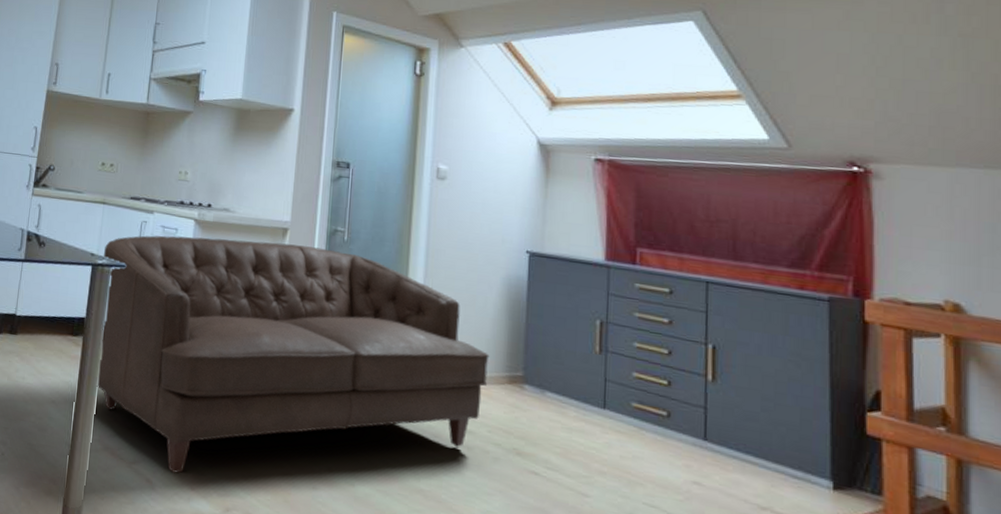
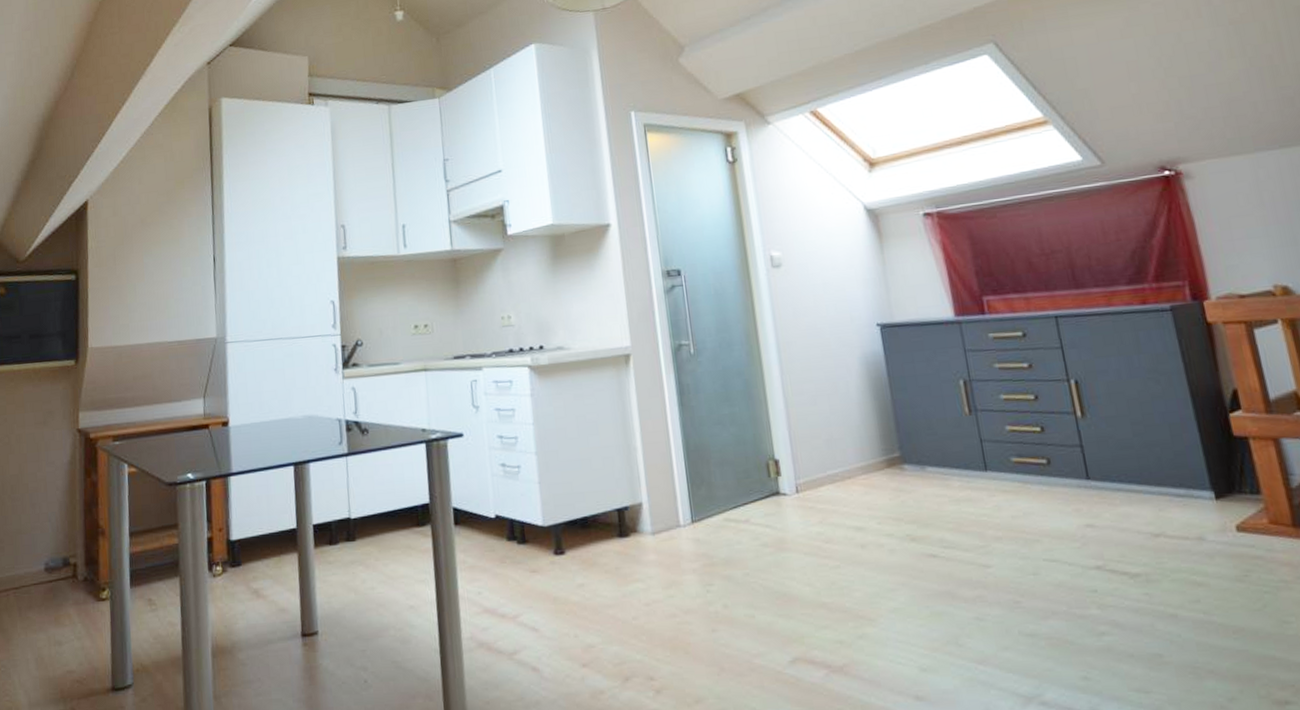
sofa: present [96,235,490,473] -> none [435,366,868,653]

